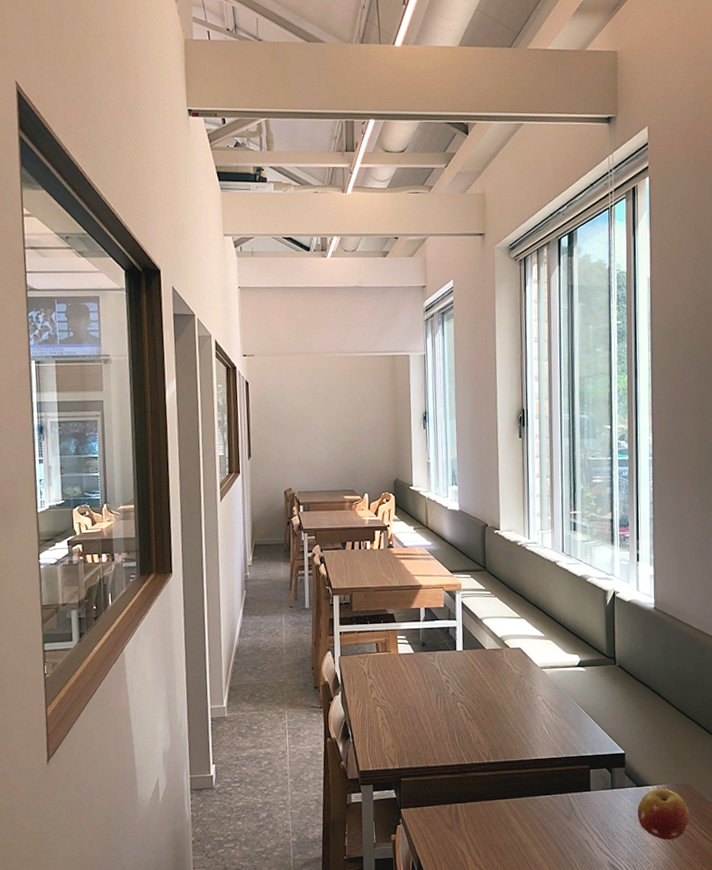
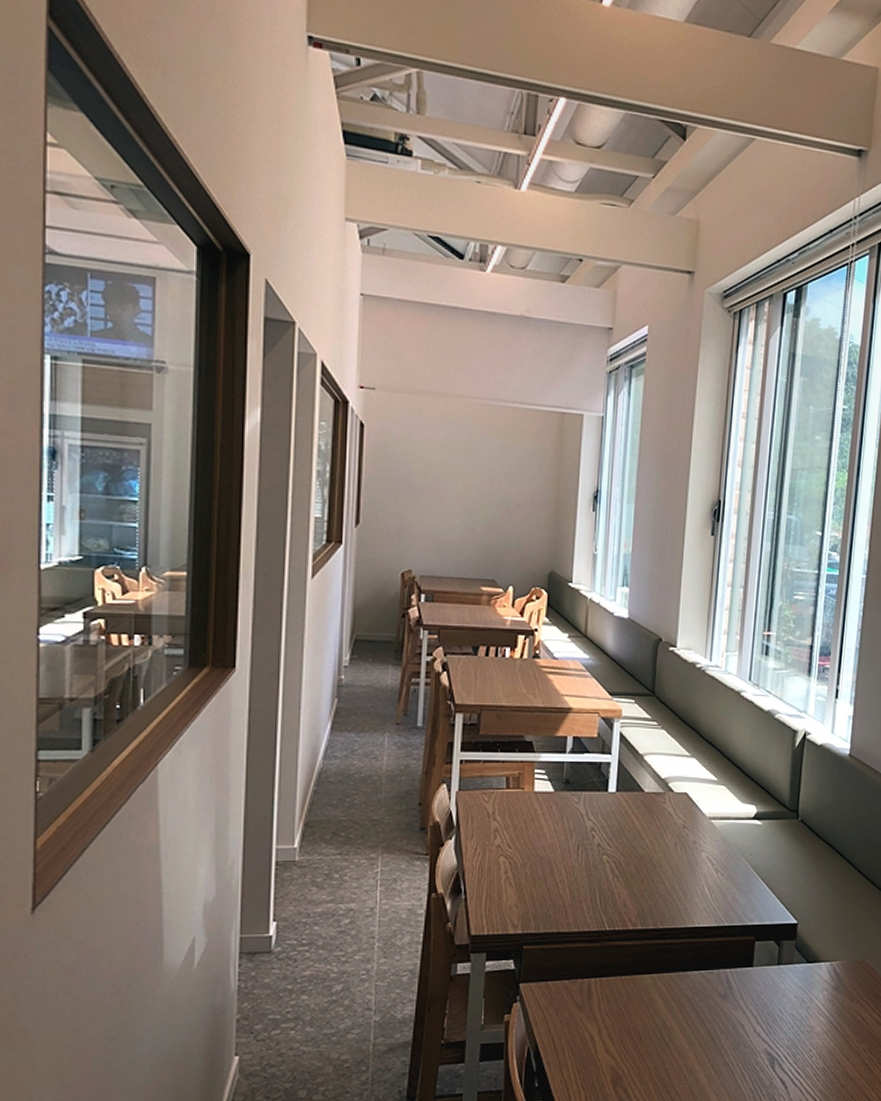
fruit: present [637,789,690,840] -> none [804,966,863,1025]

